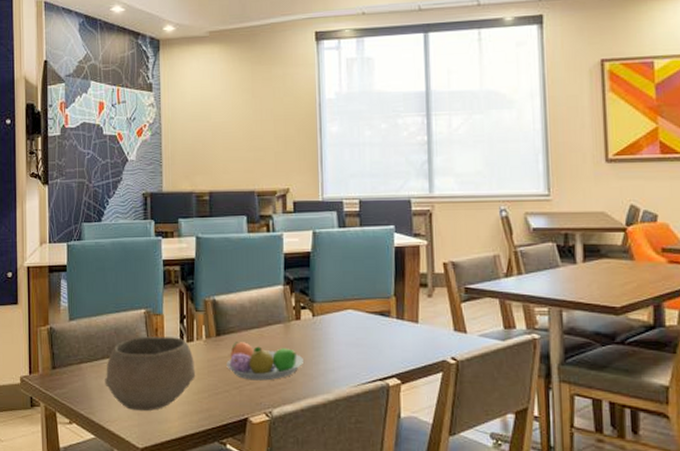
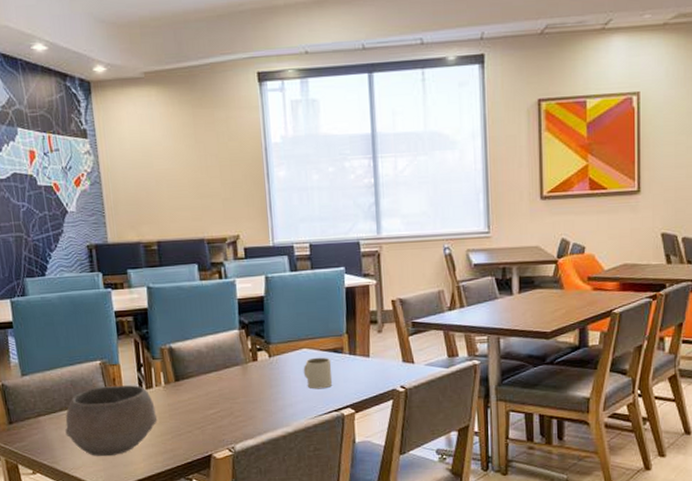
fruit bowl: present [226,342,305,381] -> none [187,385,263,420]
mug: none [347,320,378,355] -> present [303,357,333,390]

